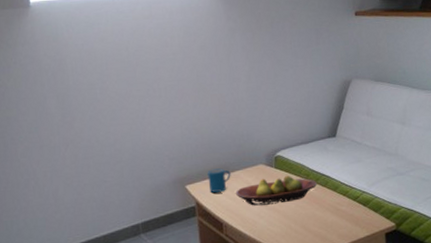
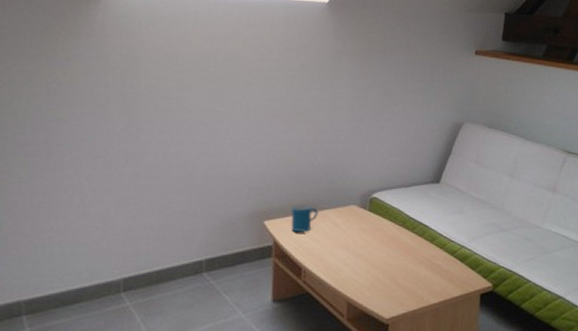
fruit bowl: present [236,175,318,206] -> none [321,220,414,251]

